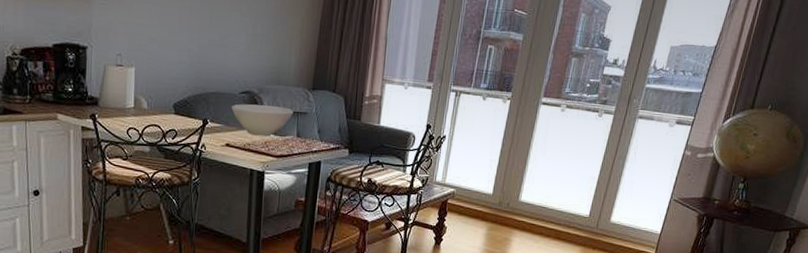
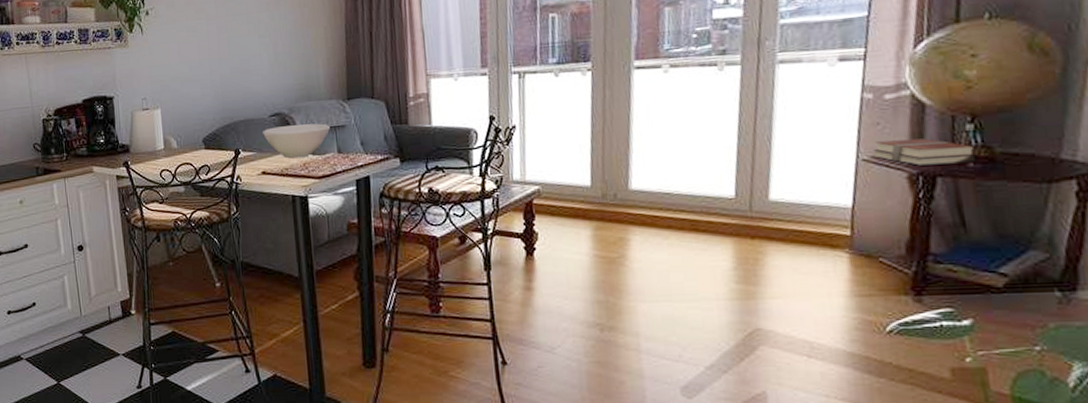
books: none [680,188,741,211] -> present [871,138,979,166]

